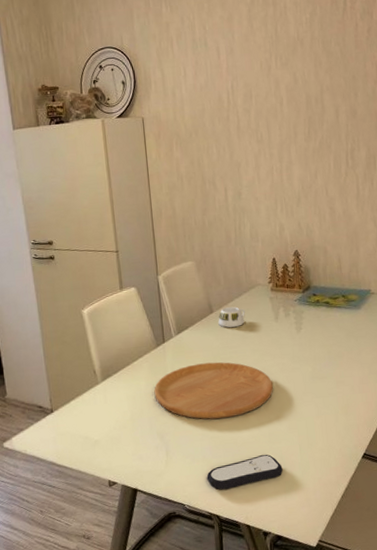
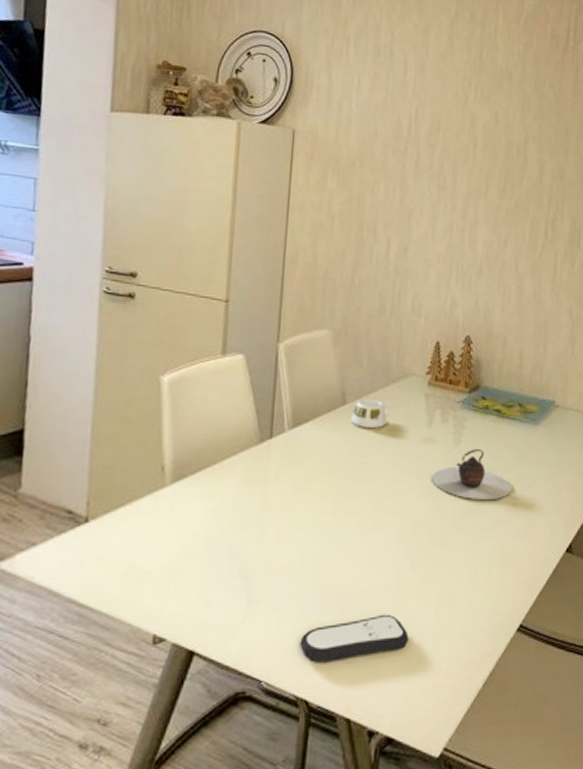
cutting board: present [154,362,274,420] -> none [244,474,413,557]
teapot: none [284,332,346,369] -> present [432,449,513,501]

